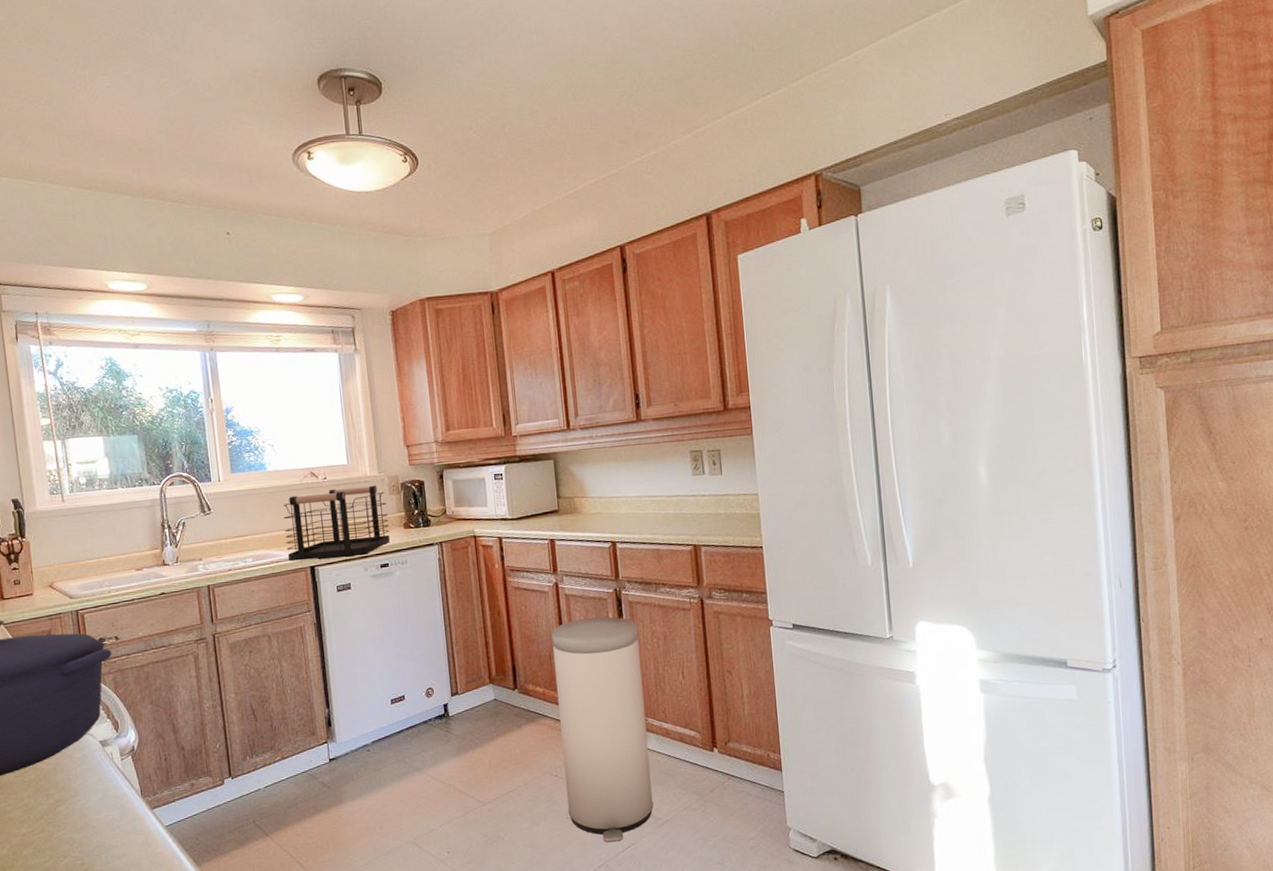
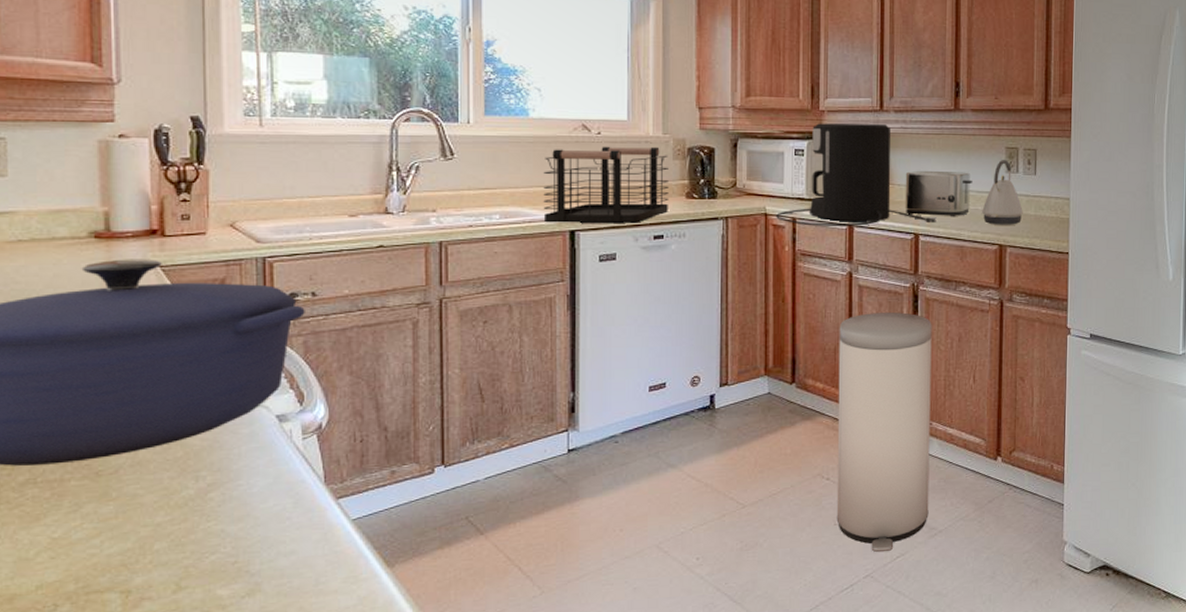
coffee maker: none [484,441,631,544] -> present [776,123,936,227]
toaster: none [597,478,662,525] -> present [905,170,973,217]
kettle: none [673,463,713,527] -> present [982,160,1023,226]

